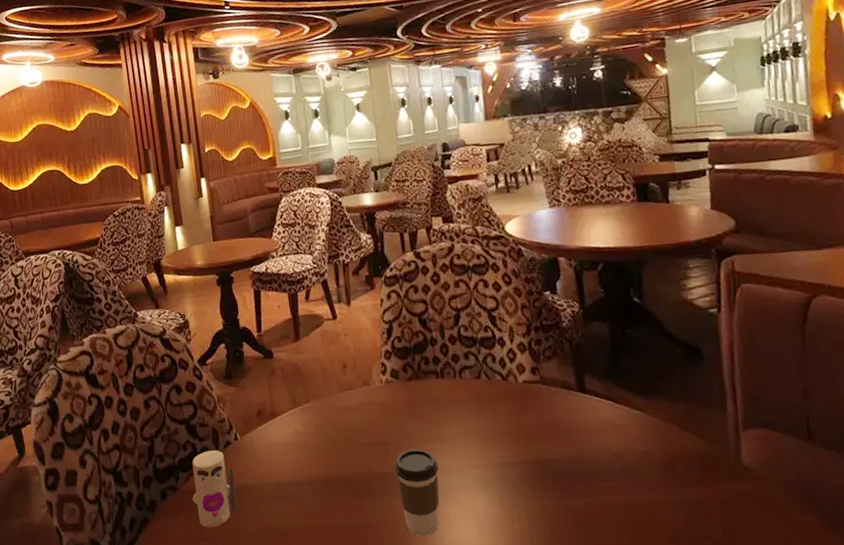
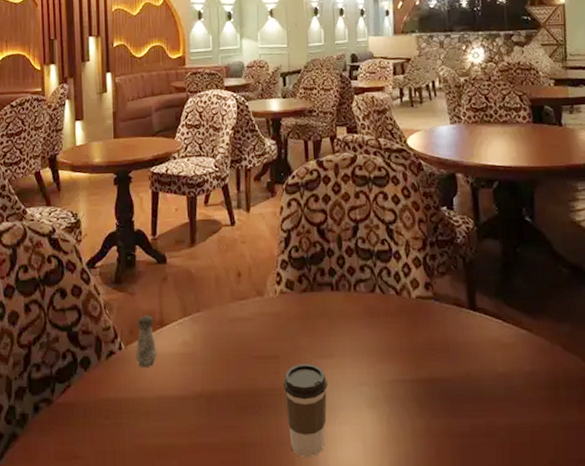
toy: present [192,450,237,528] -> none [67,360,116,445]
salt shaker: none [250,408,272,457] -> present [135,316,157,368]

